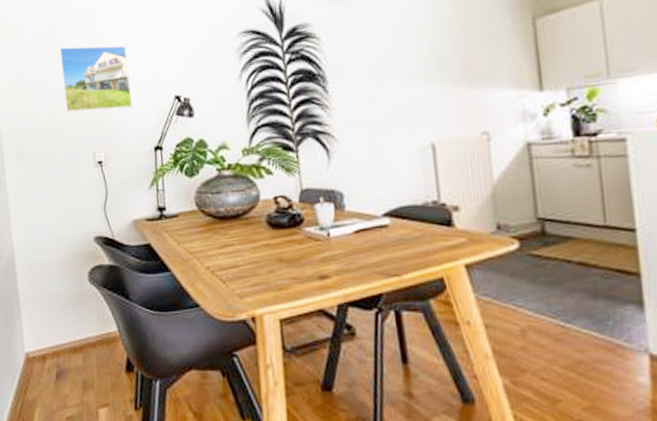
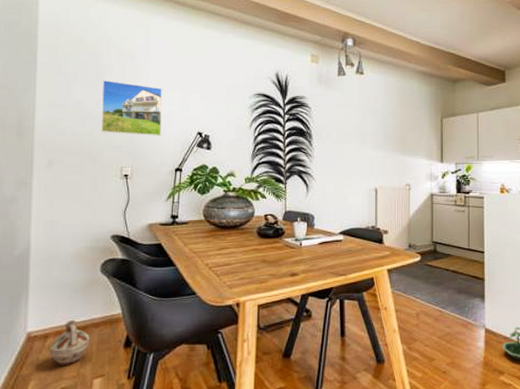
ceramic jug: none [49,338,89,392] -> present [50,319,90,366]

